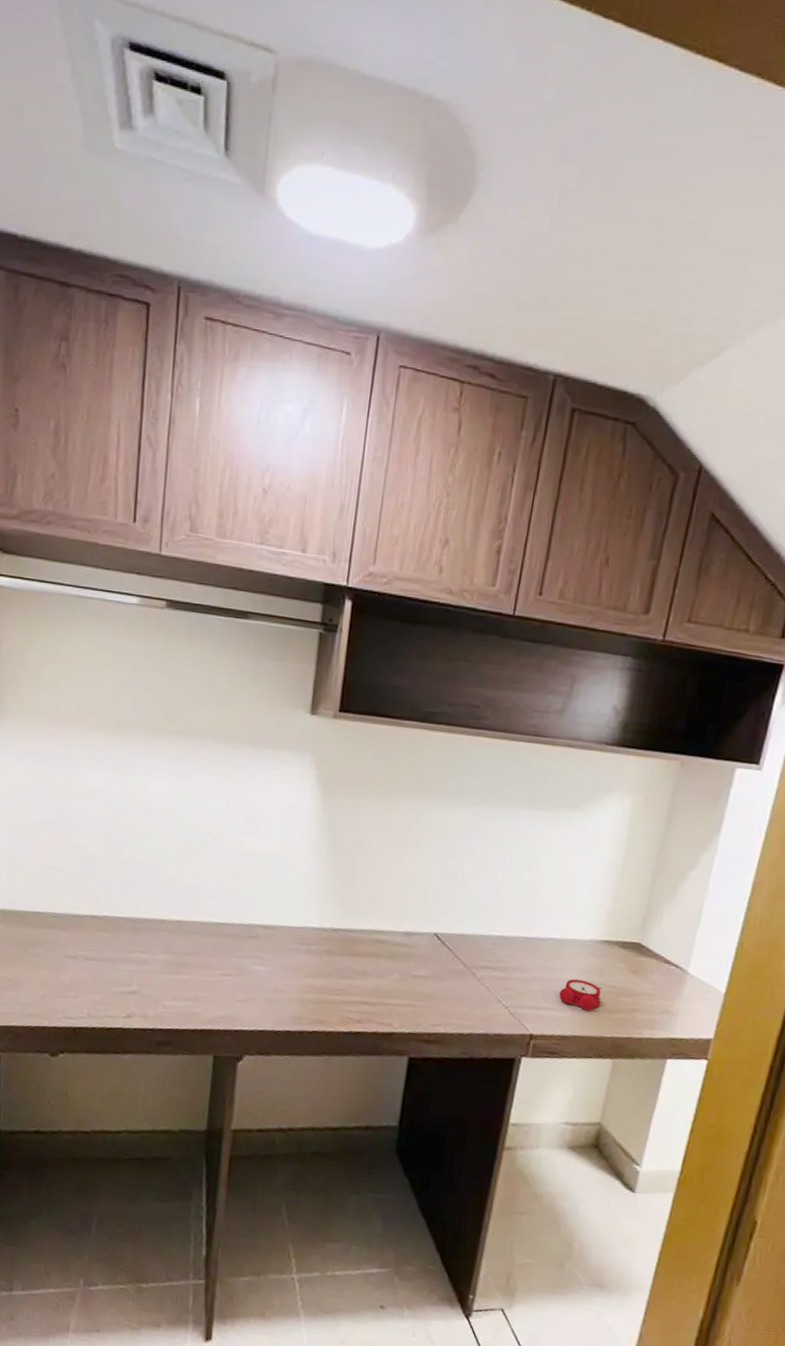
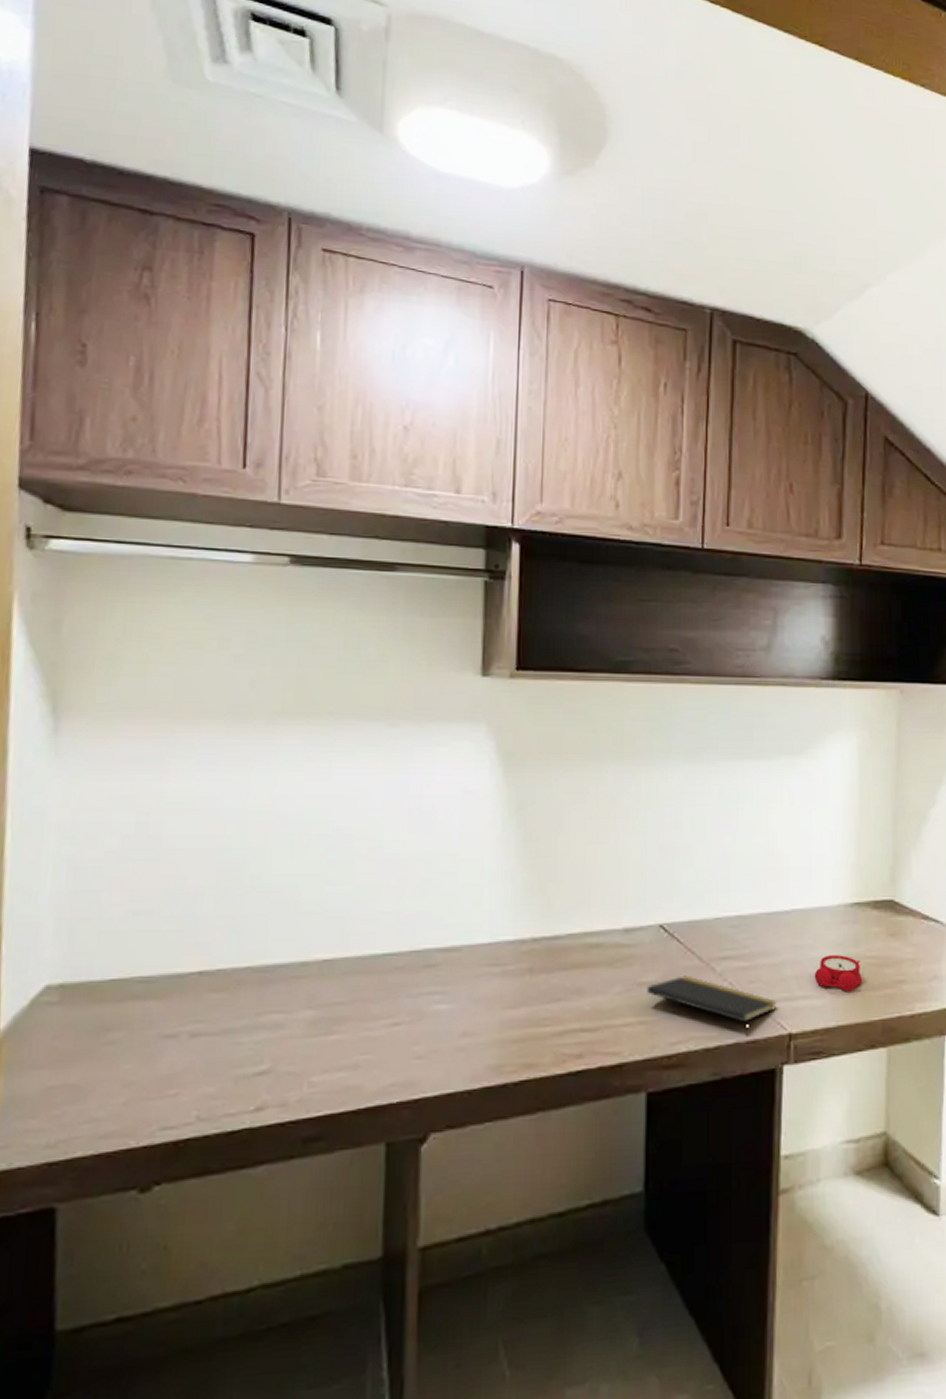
notepad: none [418,975,524,1031] -> present [647,975,777,1037]

